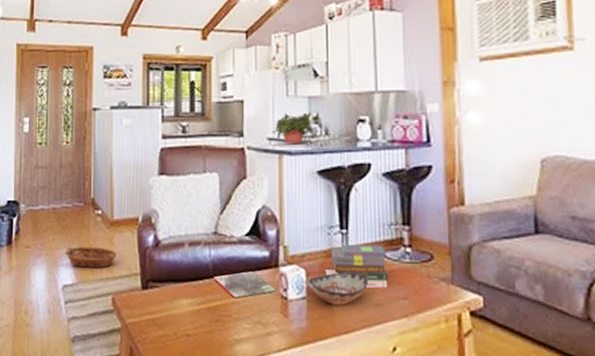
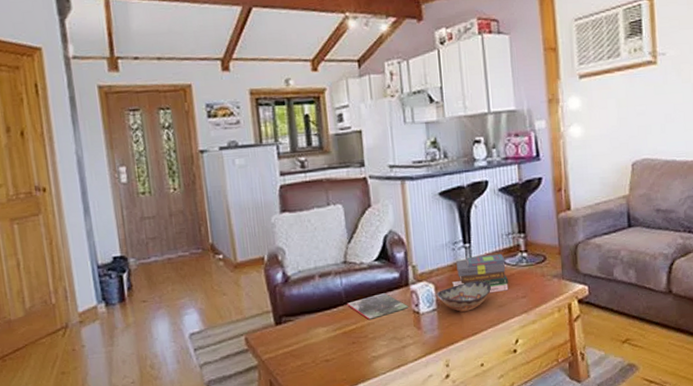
basket: present [65,246,118,268] -> none [188,290,246,313]
potted plant: present [272,112,315,144] -> none [392,137,434,169]

